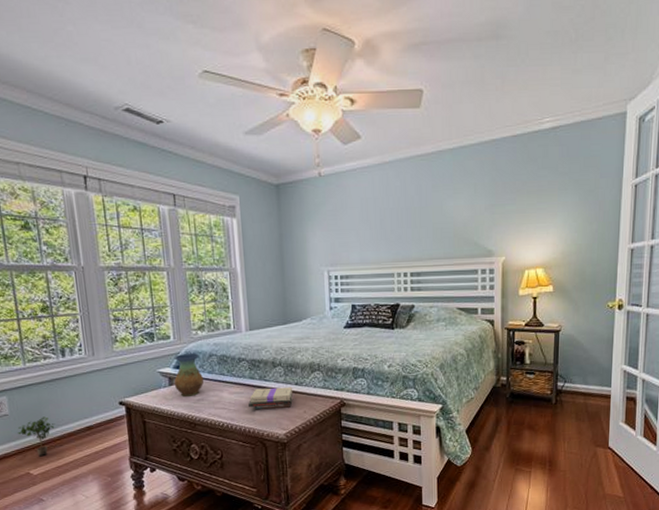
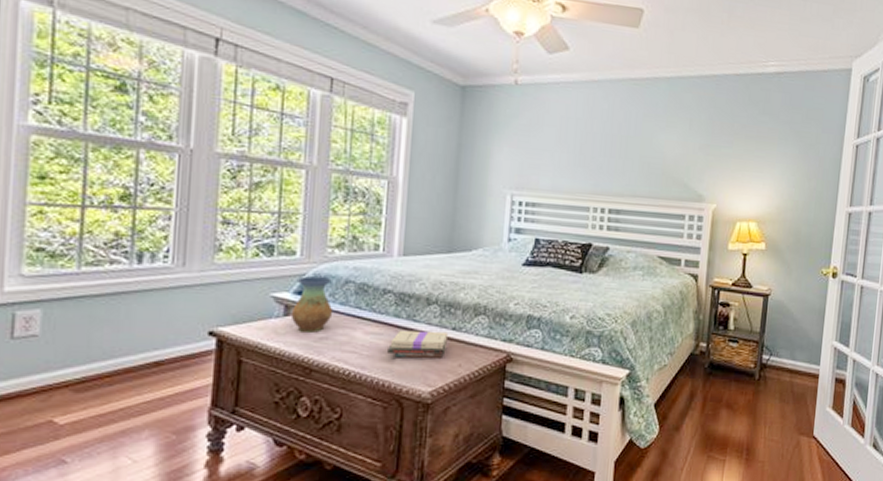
potted plant: present [18,417,56,457] -> none [47,342,108,399]

